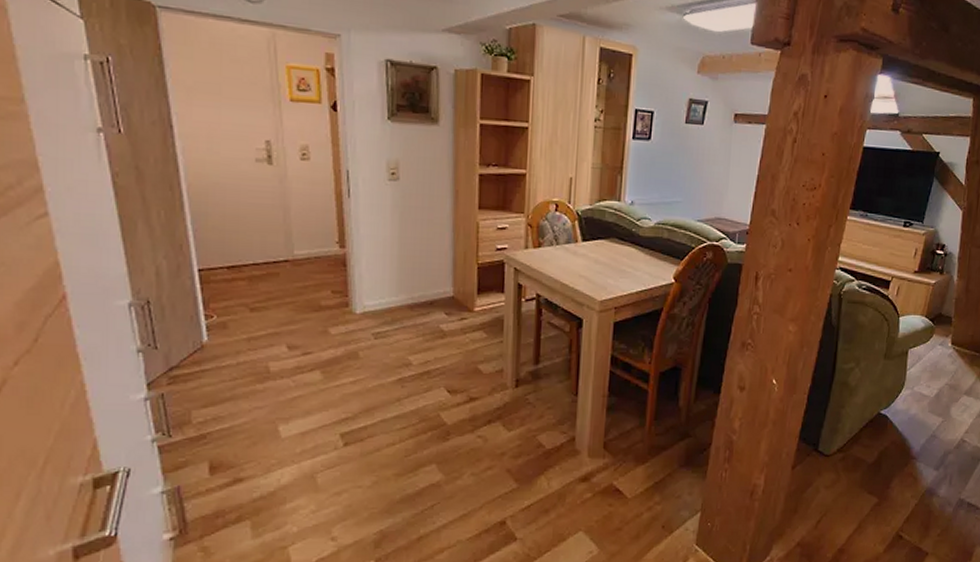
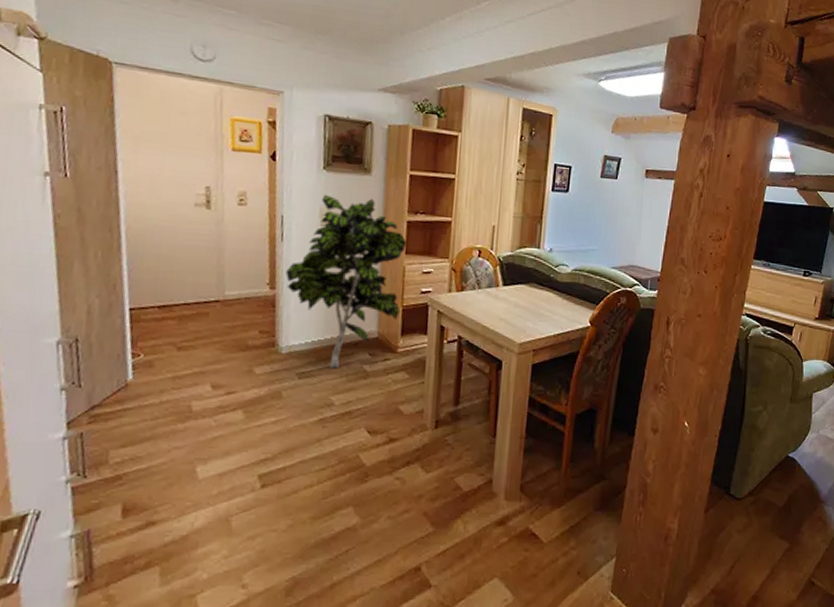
indoor plant: none [355,146,479,328] -> present [286,194,406,369]

